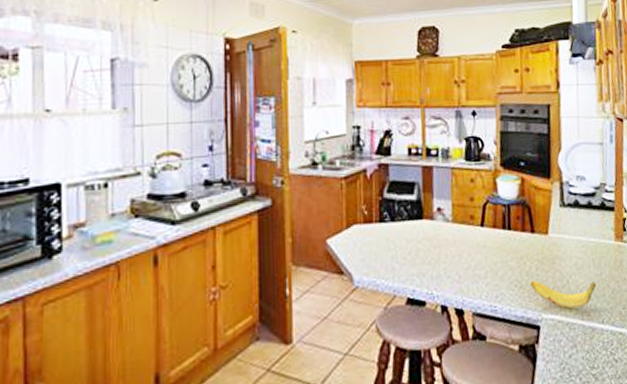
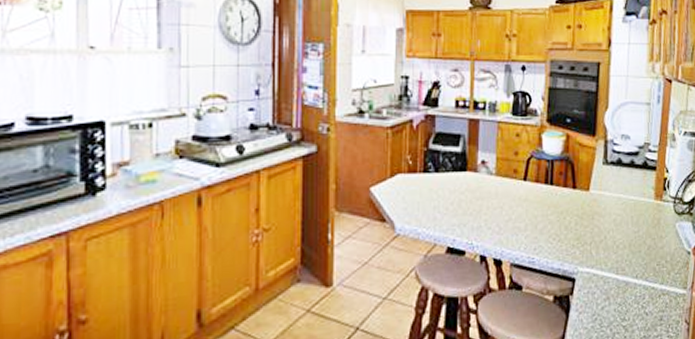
banana: present [530,280,597,309] -> none [568,234,634,264]

